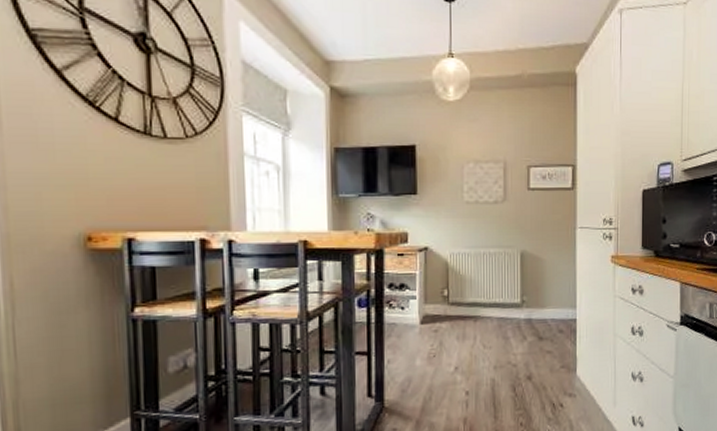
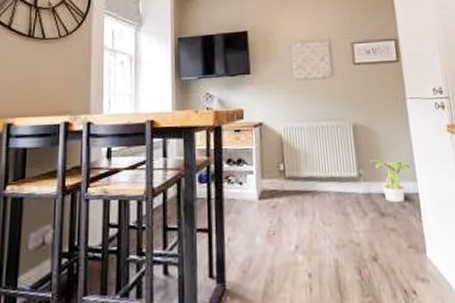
potted plant: none [534,287,573,328] -> present [370,159,411,203]

